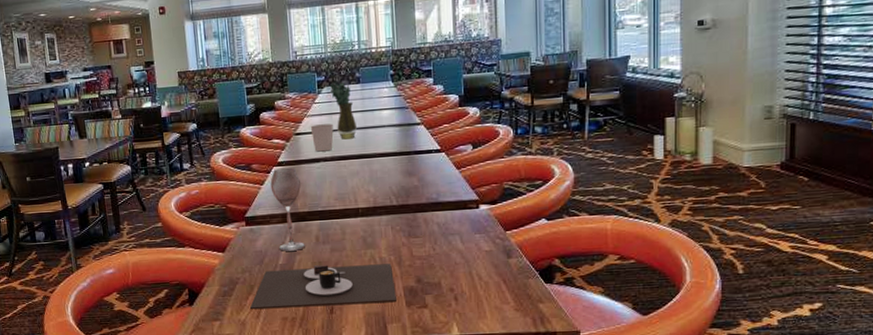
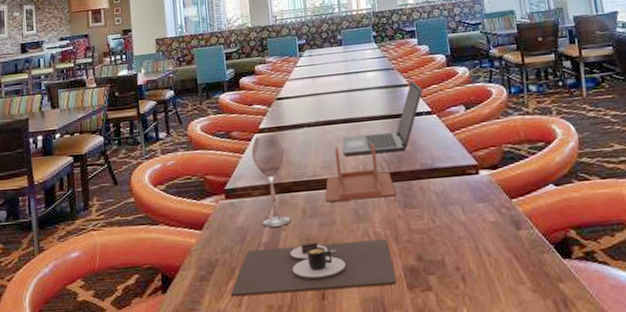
dixie cup: present [310,123,334,152] -> none [292,87,317,117]
vase: present [329,80,357,140] -> none [311,43,341,104]
napkin holder: none [337,178,402,231] -> present [325,143,397,202]
laptop: none [355,120,434,189] -> present [342,81,423,156]

